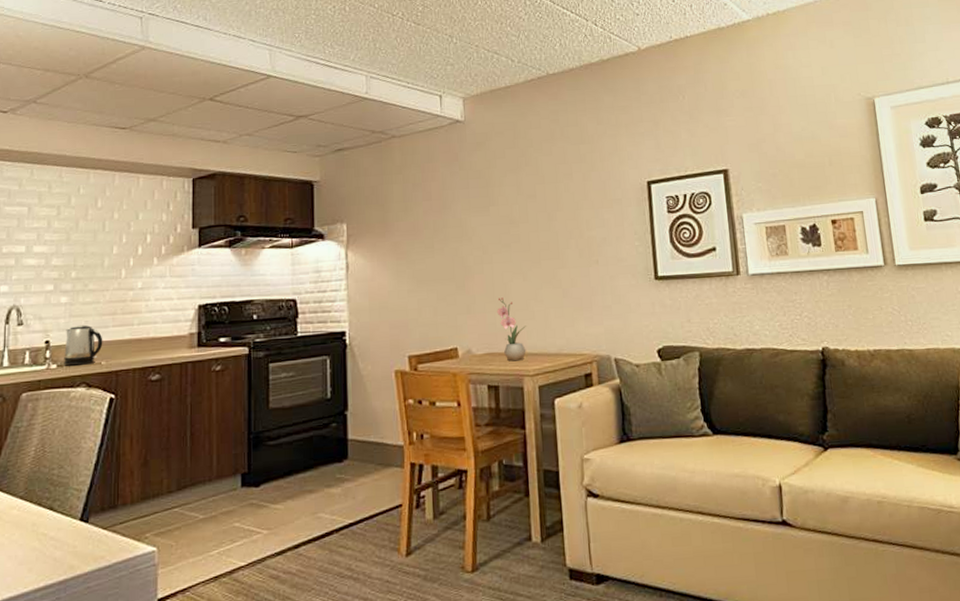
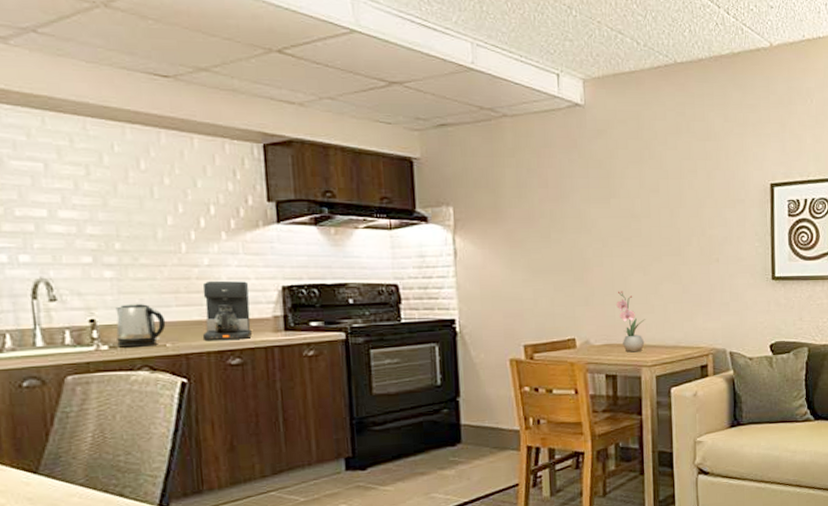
coffee maker: none [130,301,172,359] -> present [202,280,252,342]

